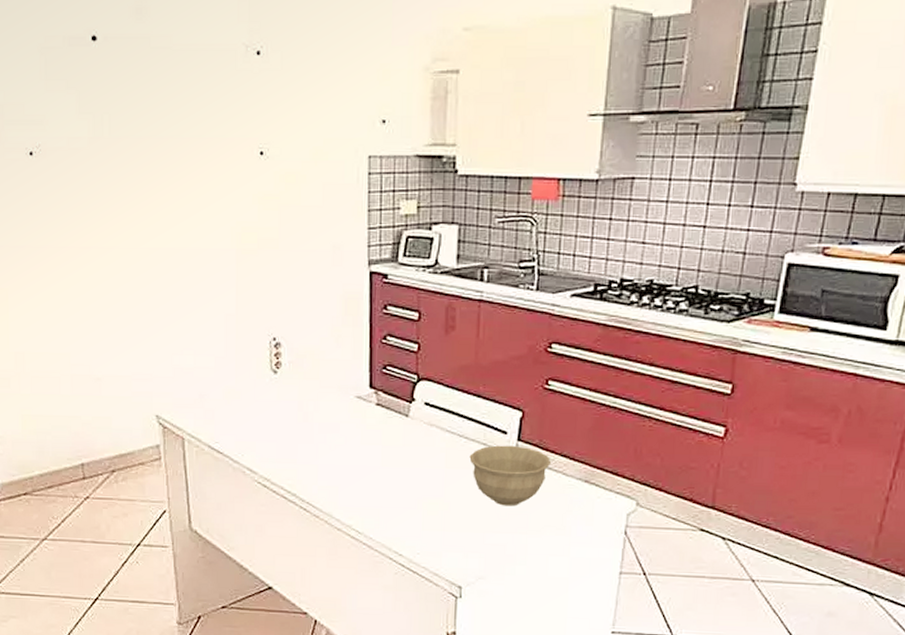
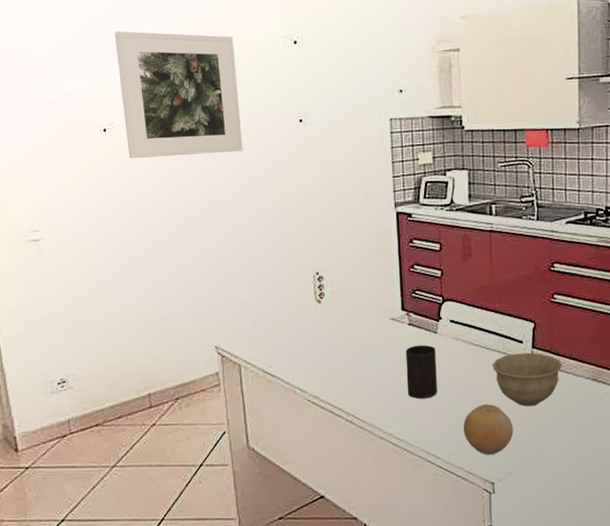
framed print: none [41,30,192,191] -> present [114,31,243,159]
cup: none [370,428,406,489] -> present [406,345,437,399]
fruit: none [431,500,488,557] -> present [463,404,513,455]

